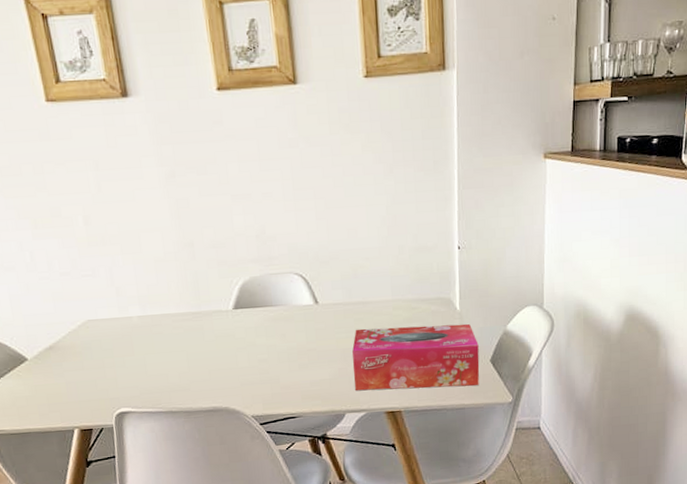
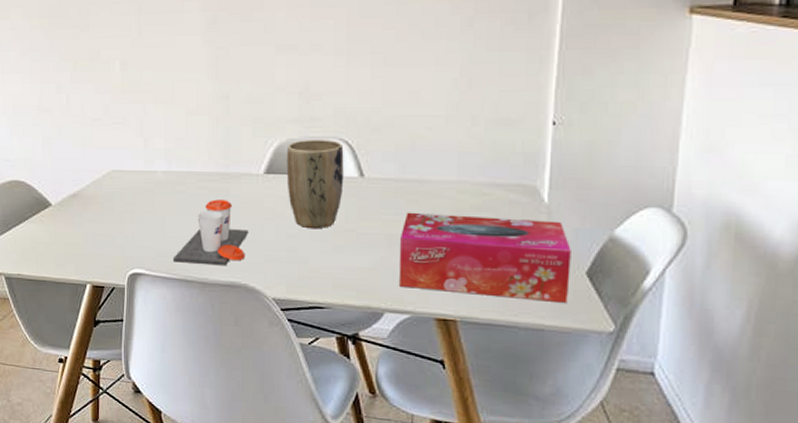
cup: none [156,336,224,397] -> present [172,199,248,266]
plant pot: none [250,274,302,353] -> present [286,138,344,229]

